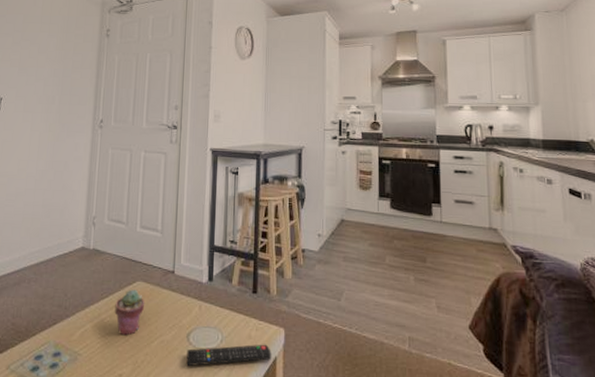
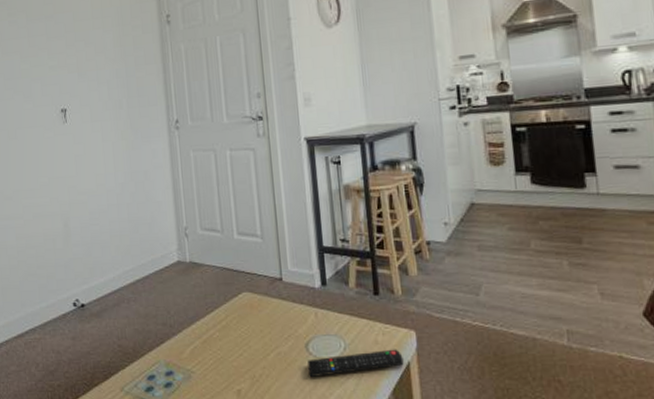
potted succulent: present [114,289,145,336] -> none [222,301,255,350]

